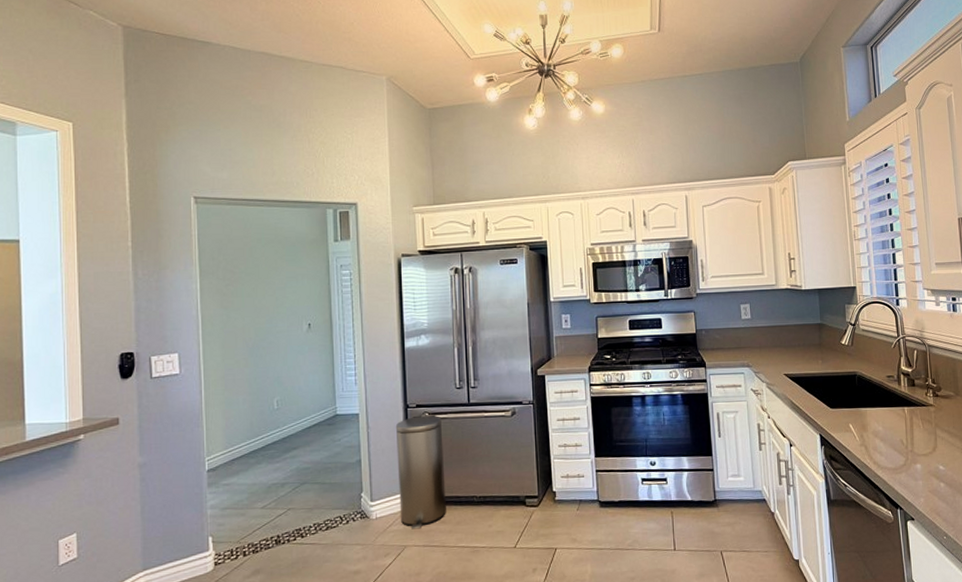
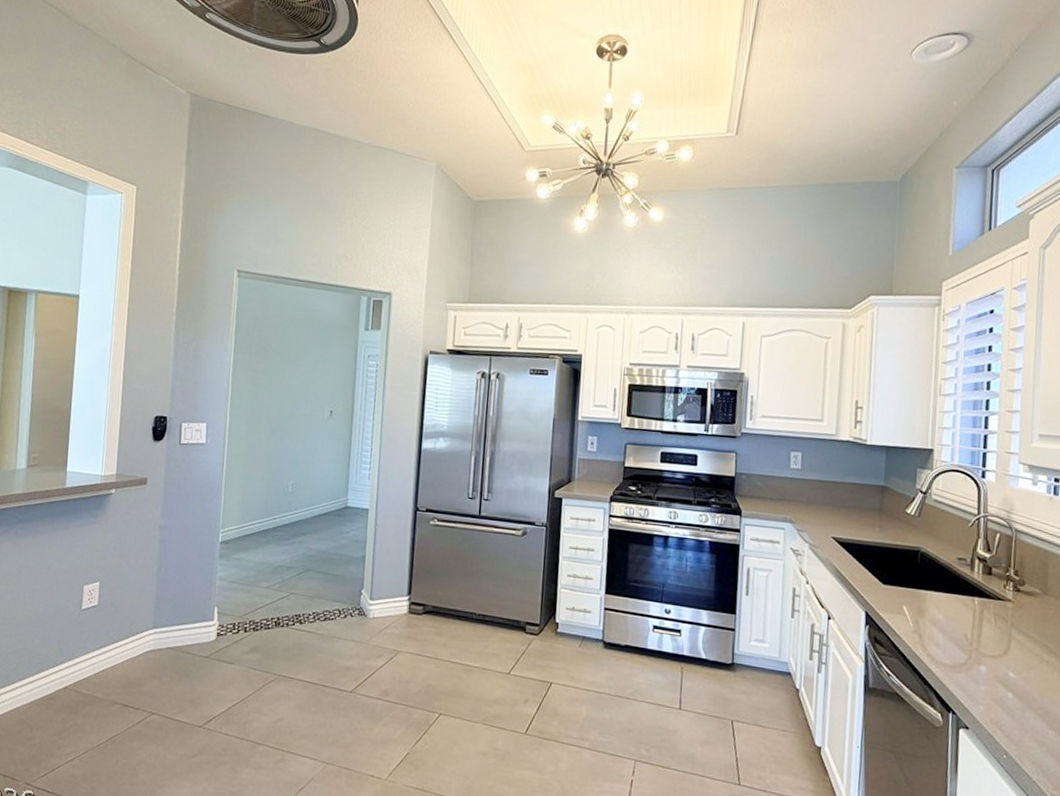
pedal bin: present [395,414,446,530] -> none [397,520,450,636]

